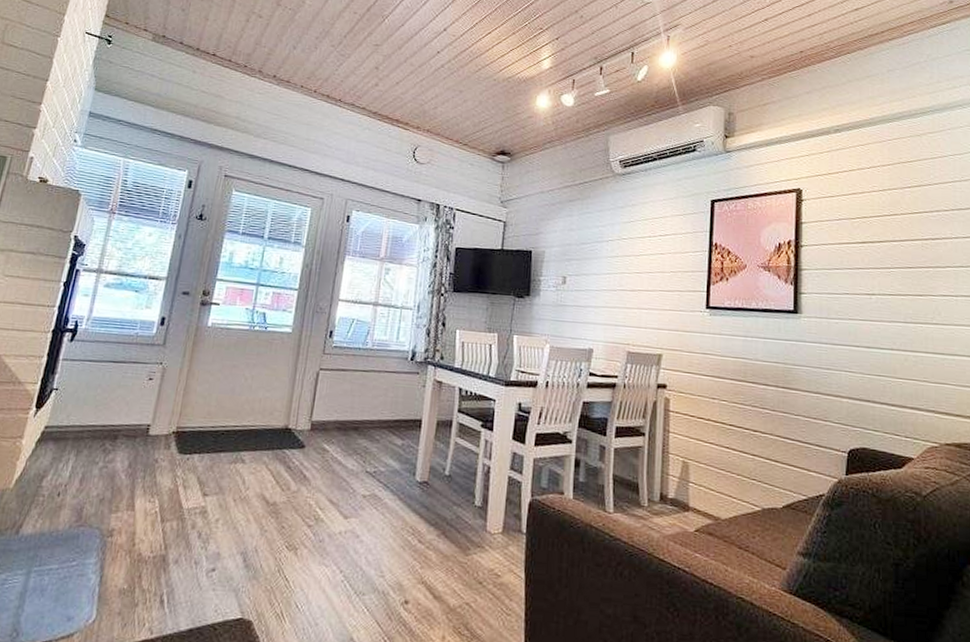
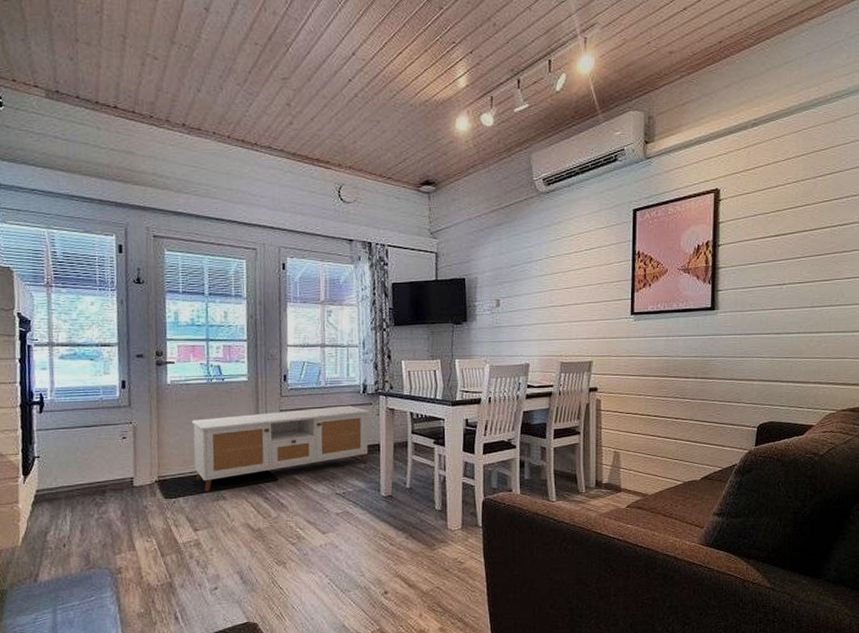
storage bench: none [217,368,415,451] -> present [191,405,370,491]

